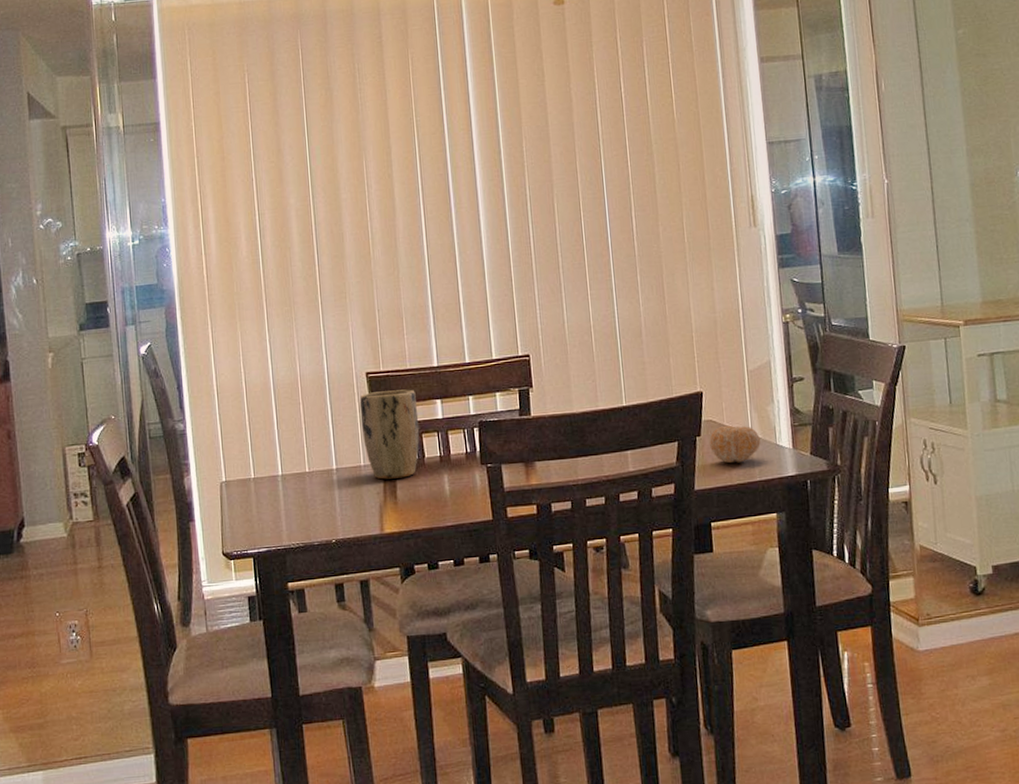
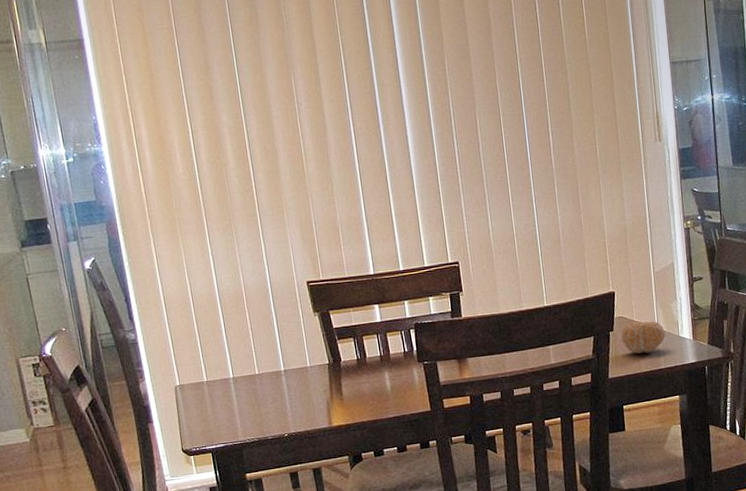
plant pot: present [359,389,420,479] -> none [302,296,361,379]

